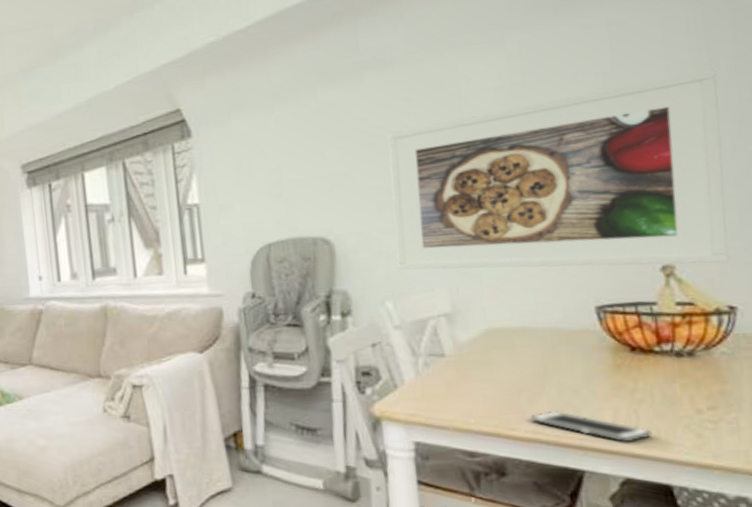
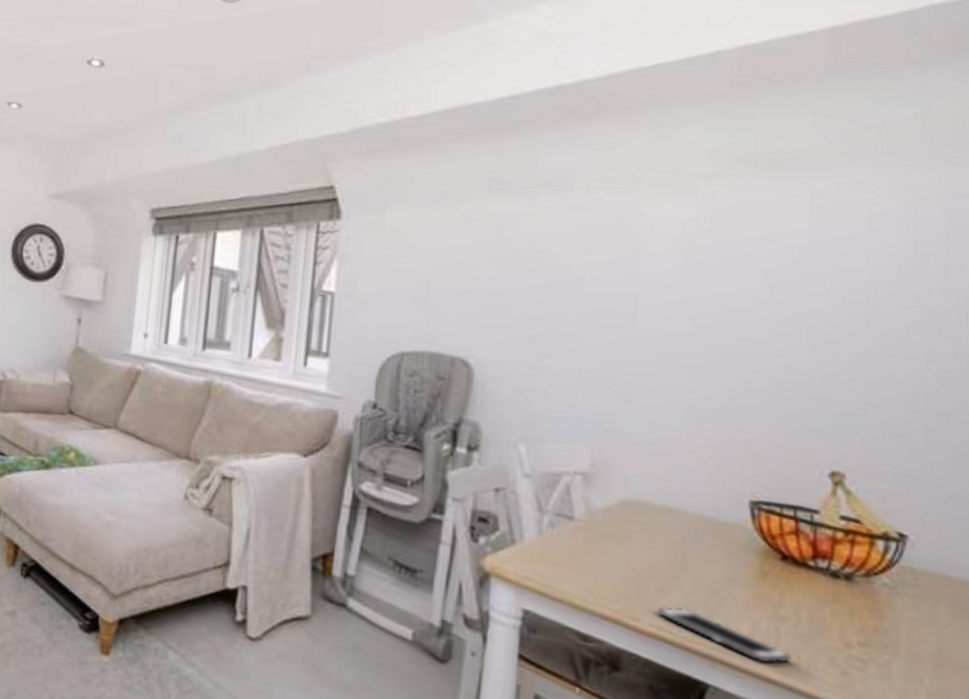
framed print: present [387,69,729,270] -> none [538,260,922,484]

